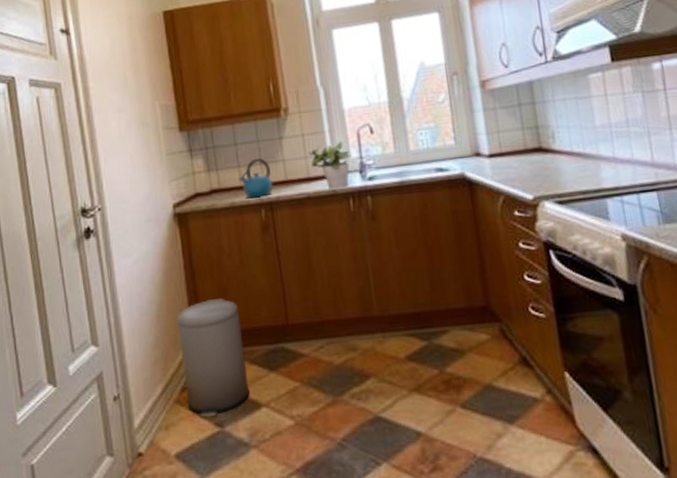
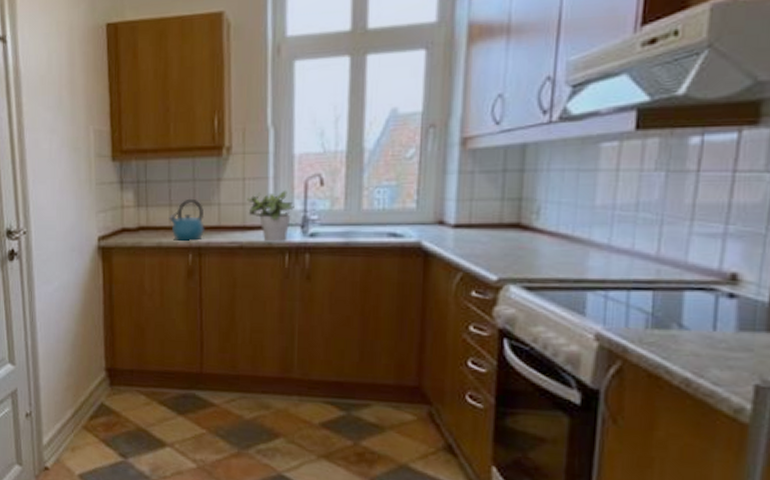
pedal bin: present [176,298,250,418] -> none [91,337,156,447]

